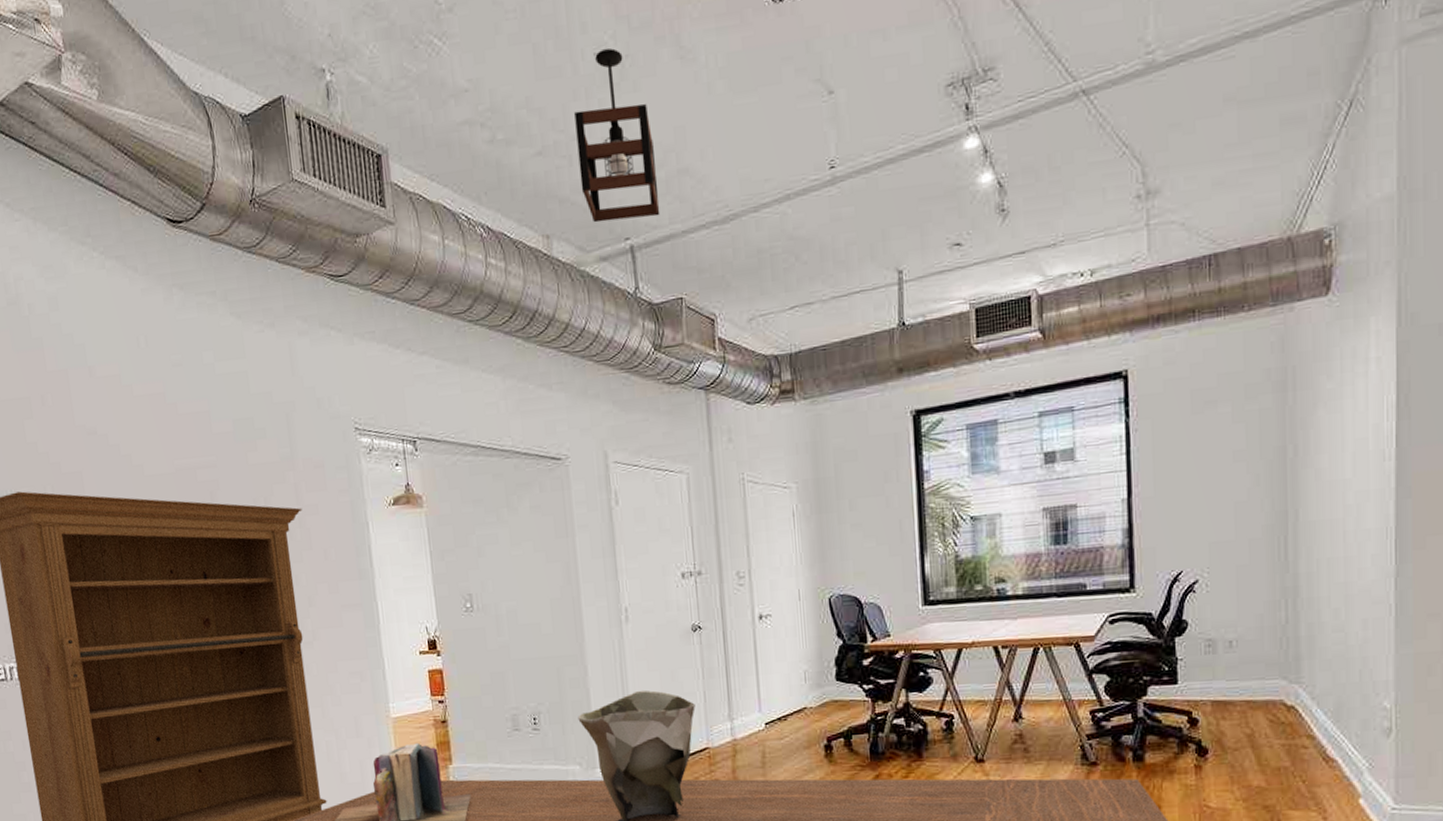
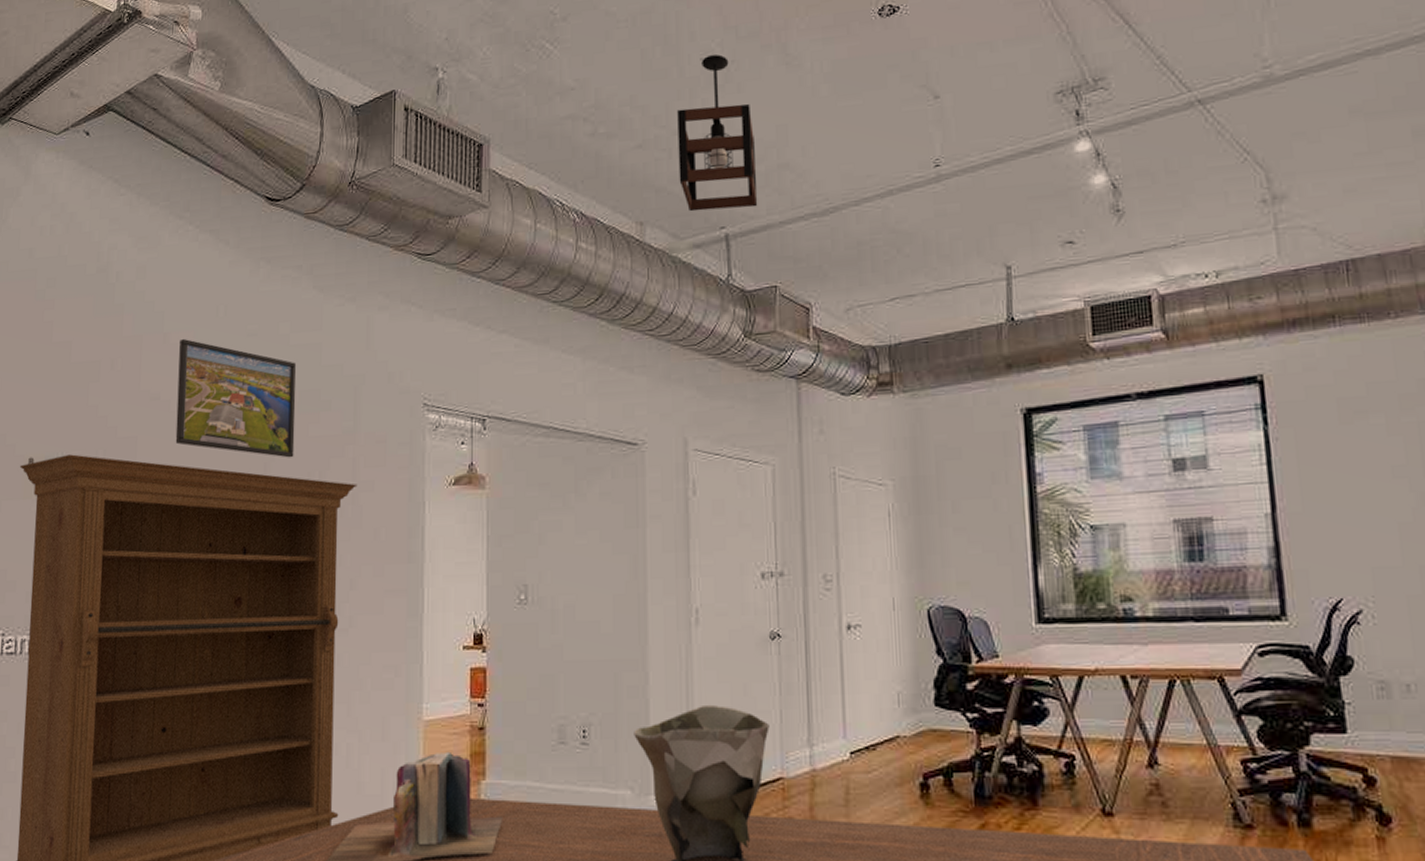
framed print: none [106,371,238,486] -> present [175,338,297,458]

